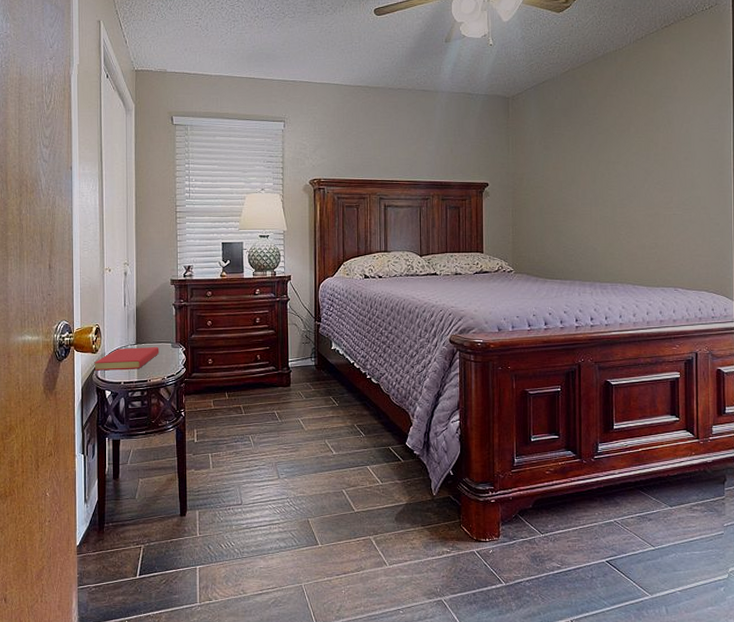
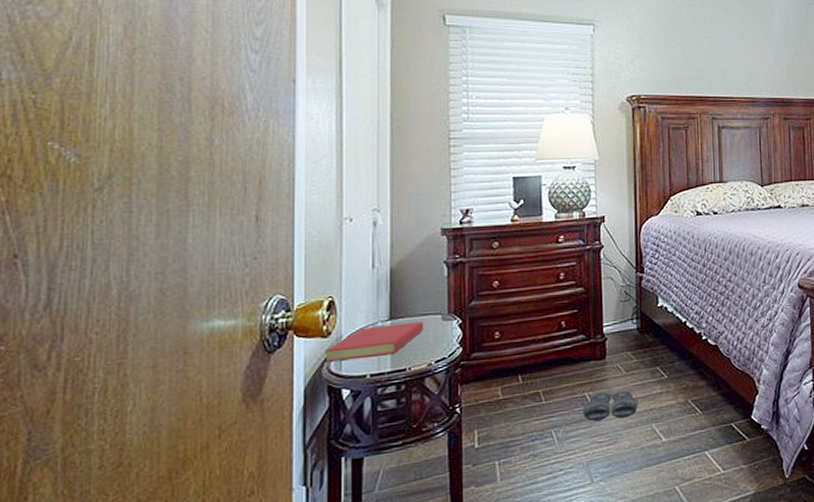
slippers: none [273,412,315,433] -> present [583,390,638,421]

